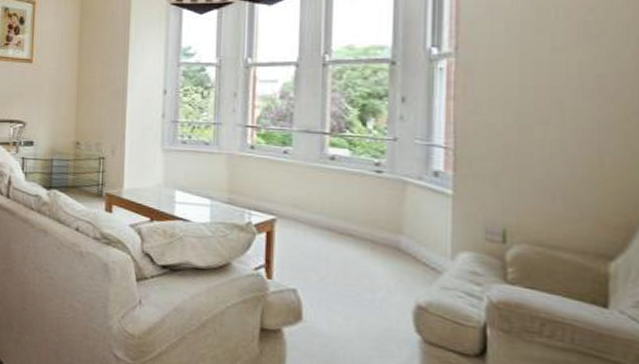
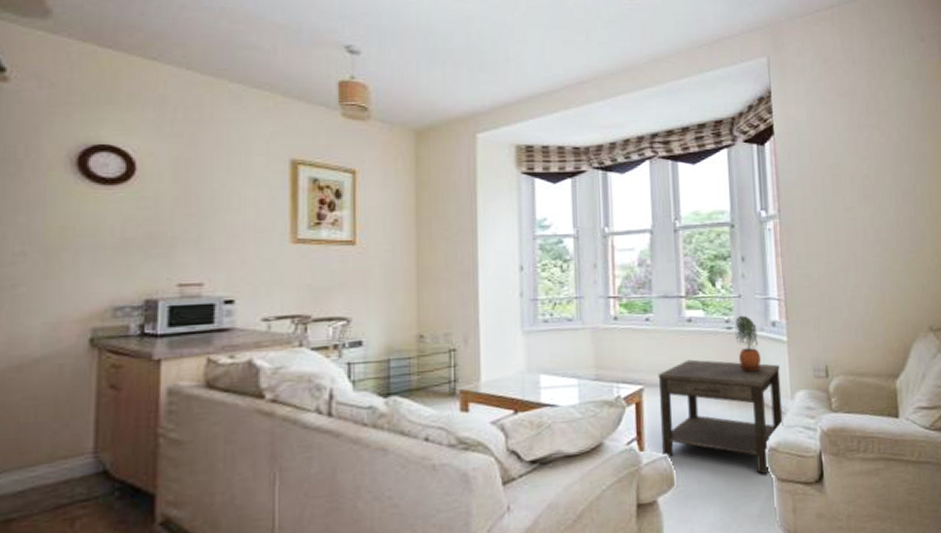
side table: none [291,198,440,333] -> present [658,359,784,475]
potted plant: none [386,159,417,222] -> present [735,315,762,372]

